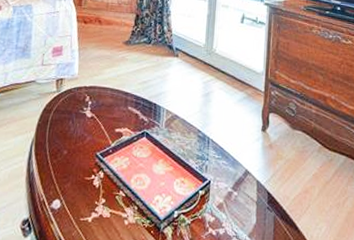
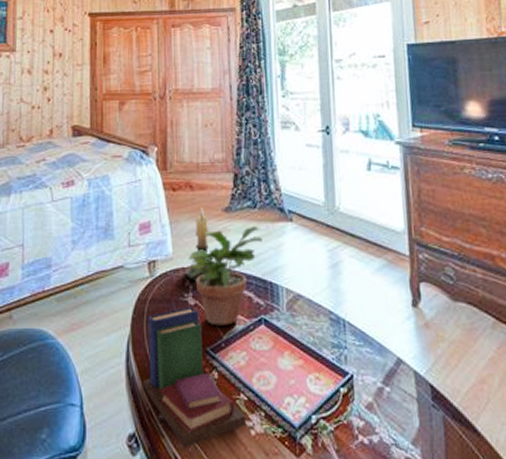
book: none [39,118,123,232] -> present [142,306,247,447]
candle holder: none [85,38,111,98] -> present [184,206,213,281]
potted plant: none [90,58,152,136] -> present [189,226,262,326]

